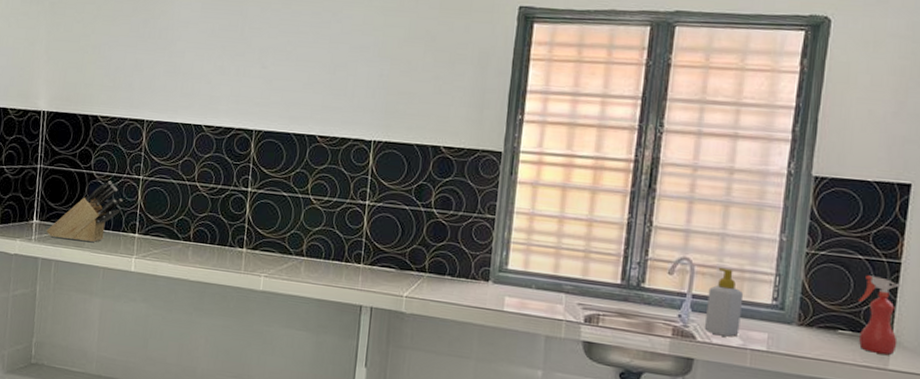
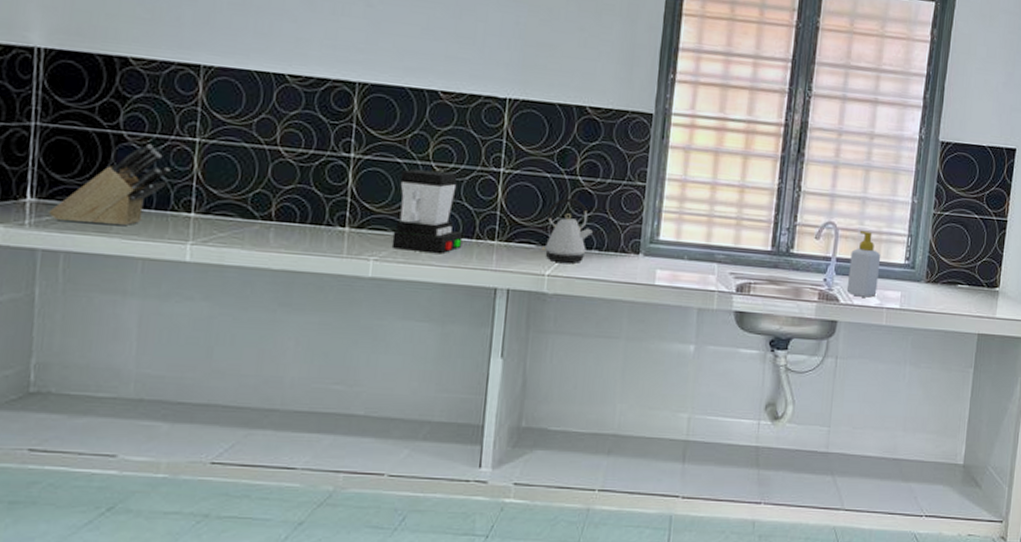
coffee maker: none [278,201,335,274] -> present [391,168,463,255]
kettle: none [400,228,446,287] -> present [541,198,593,263]
spray bottle: present [859,275,901,355] -> none [974,233,1007,304]

